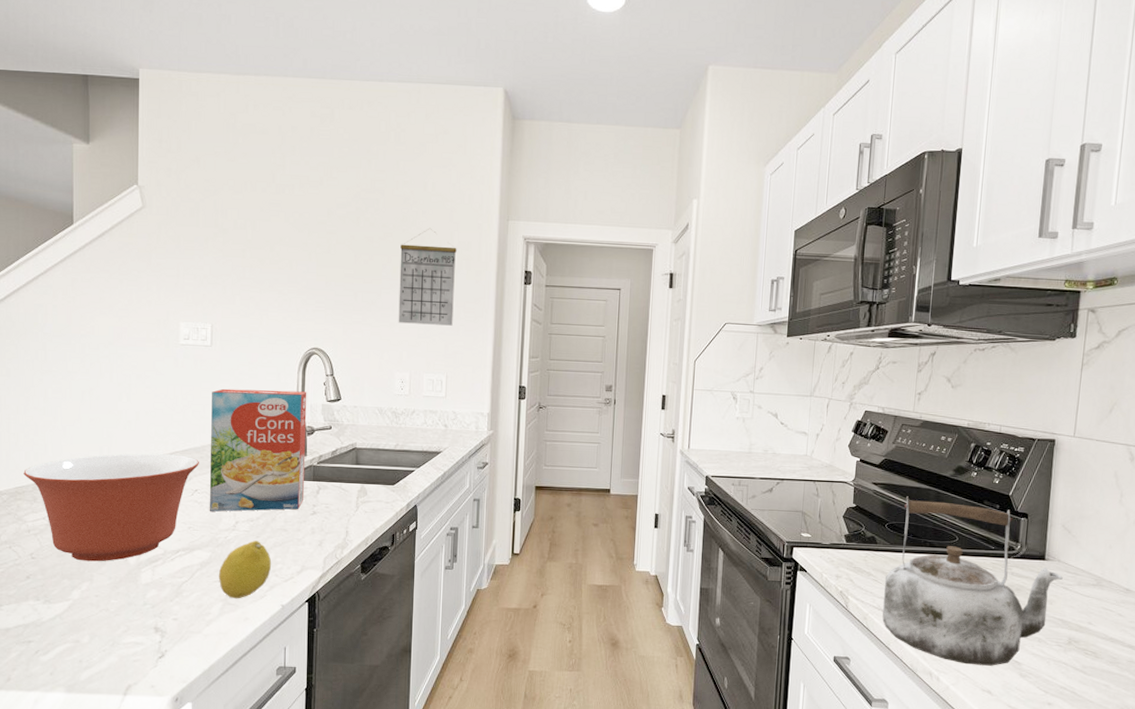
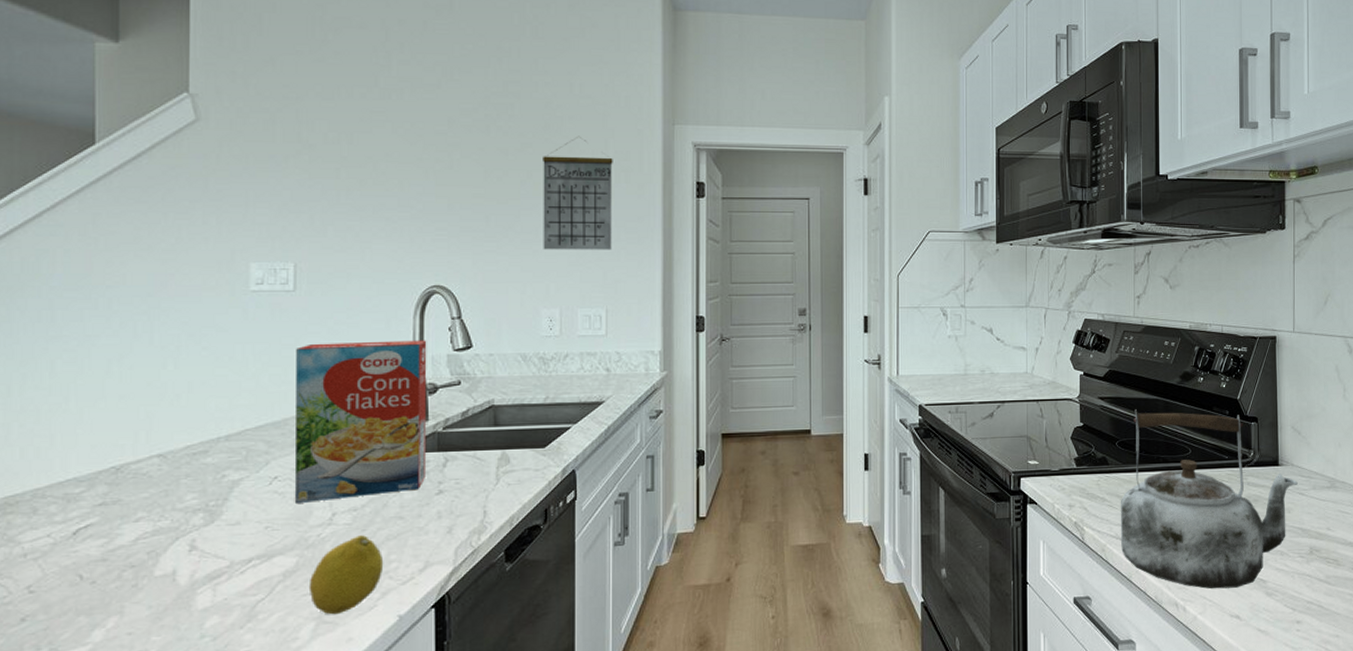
mixing bowl: present [23,453,199,562] -> none [17,433,279,589]

